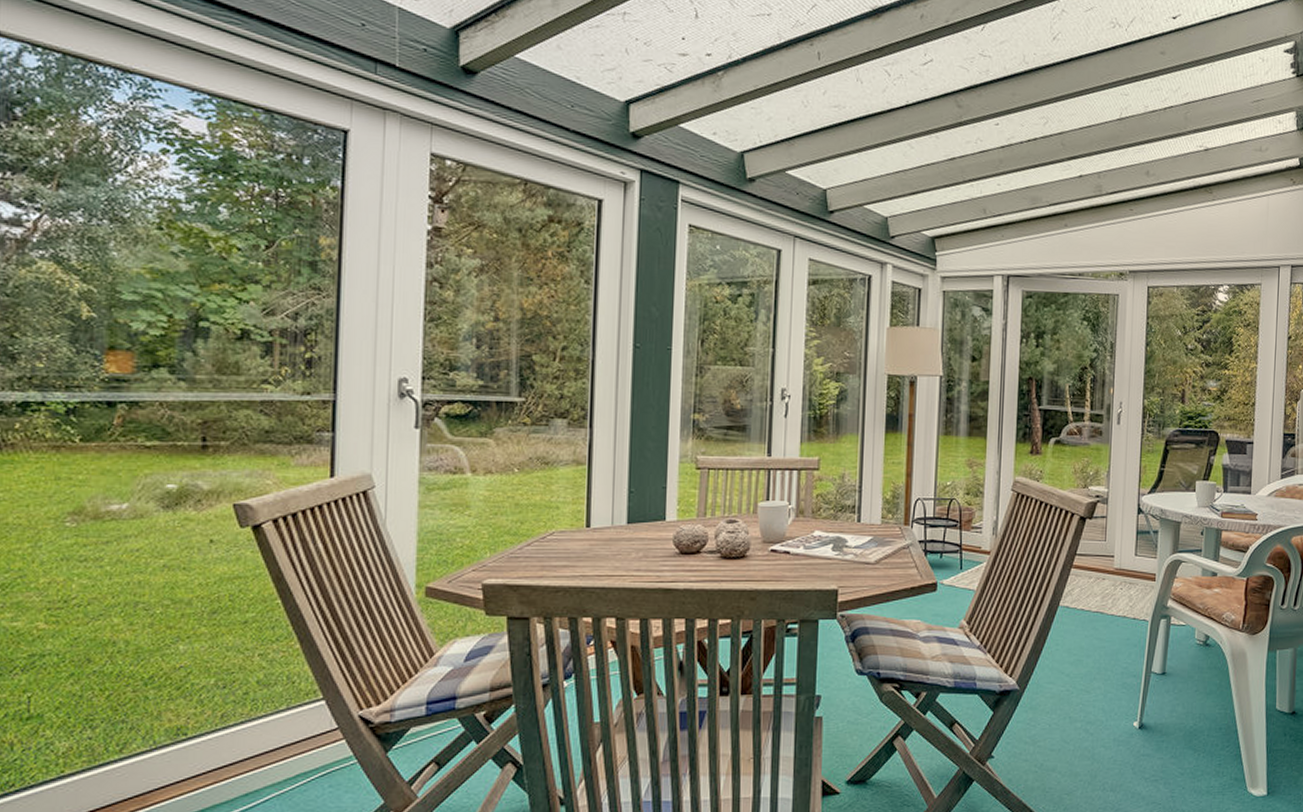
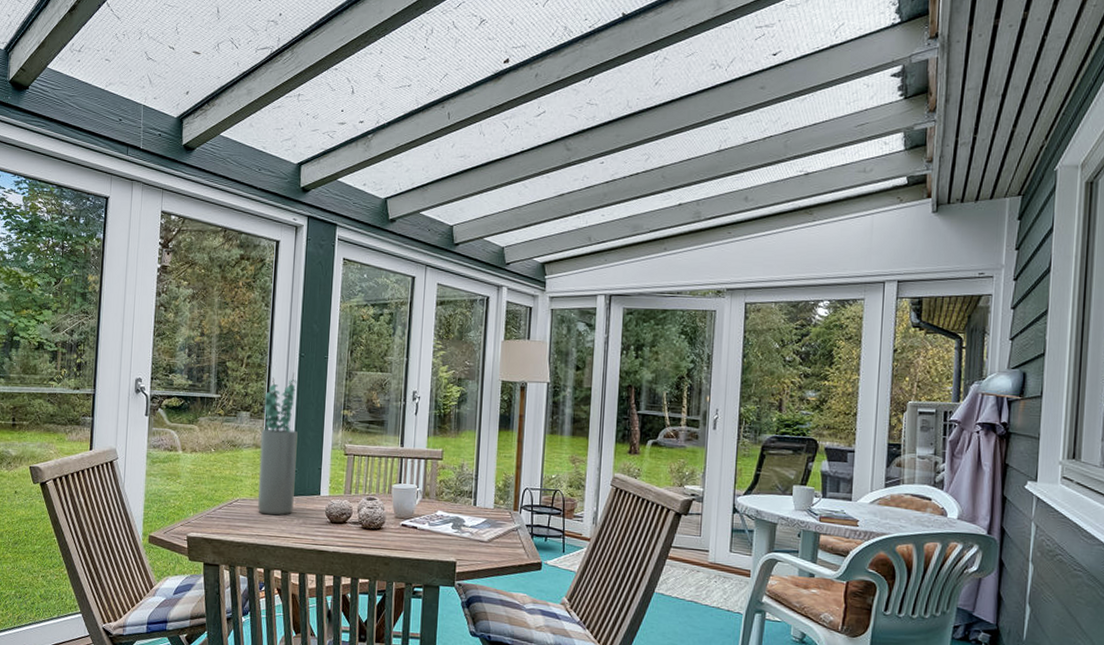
vase: none [580,368,634,549] -> present [257,372,298,516]

